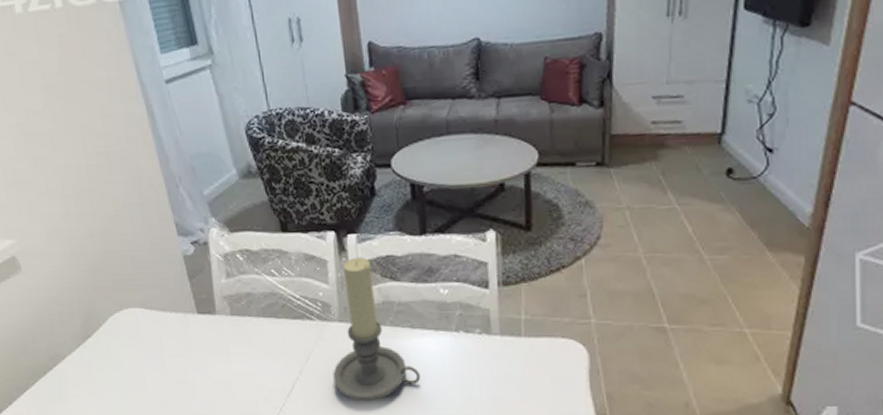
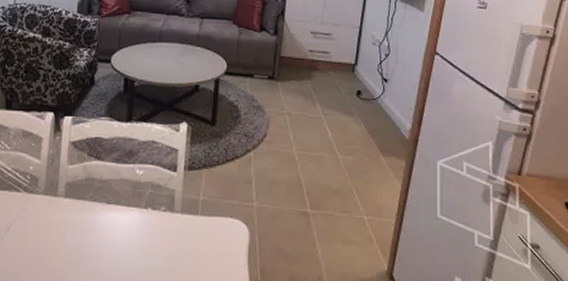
candle holder: present [333,257,420,402] -> none [29,137,109,272]

